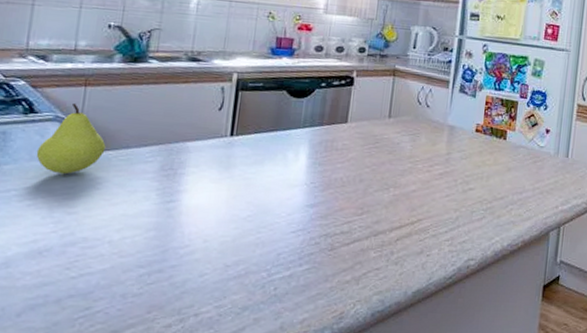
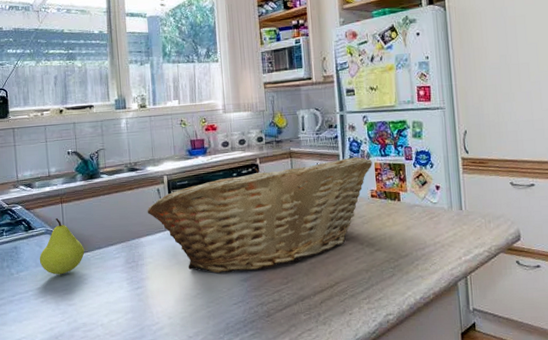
fruit basket: none [202,80,484,197] -> present [147,157,372,274]

